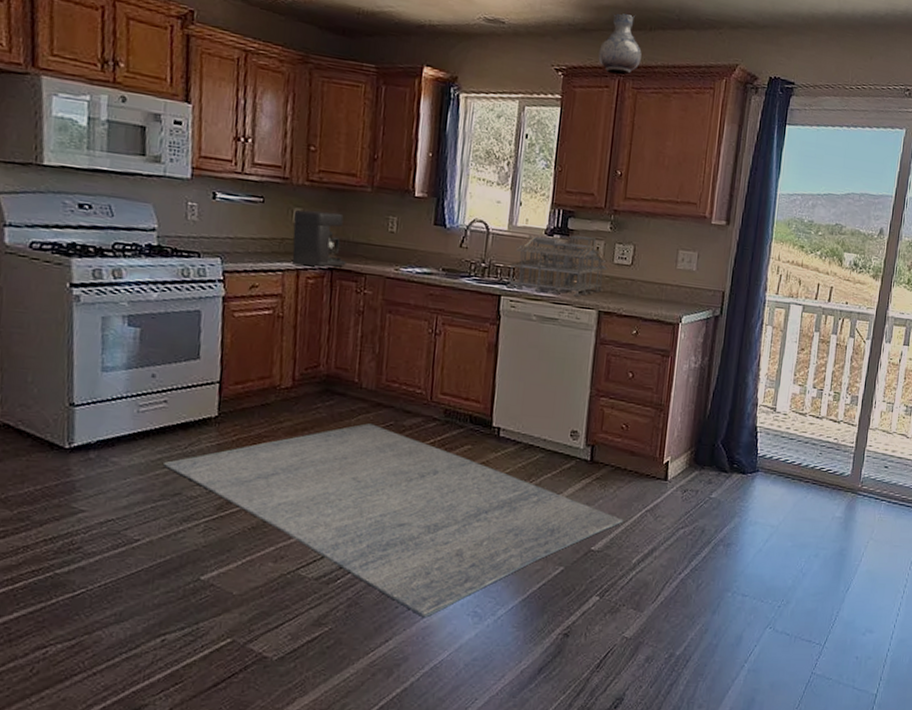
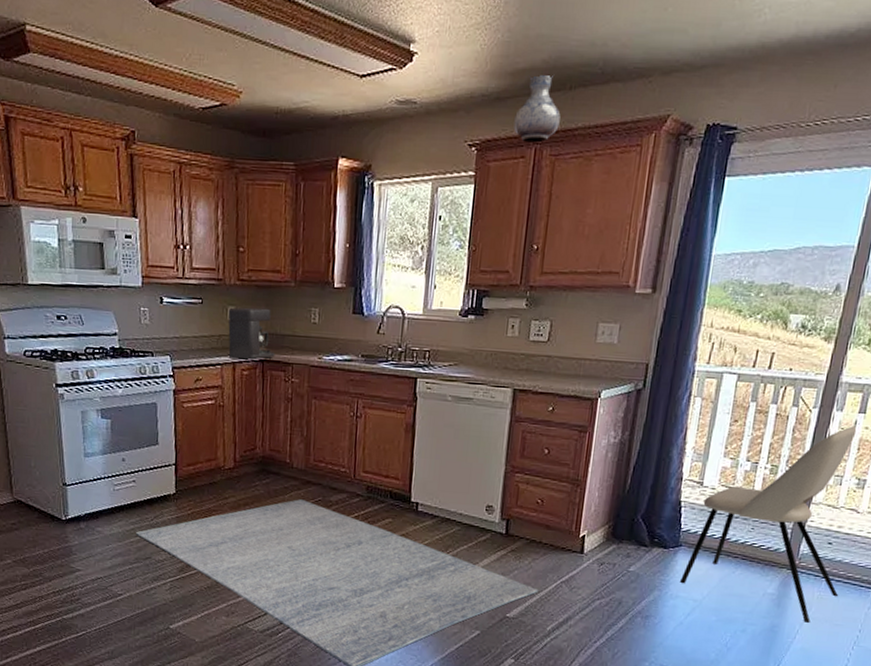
dish rack: present [505,235,609,297] -> none [420,314,524,376]
dining chair: none [758,357,903,545] -> present [680,426,857,623]

